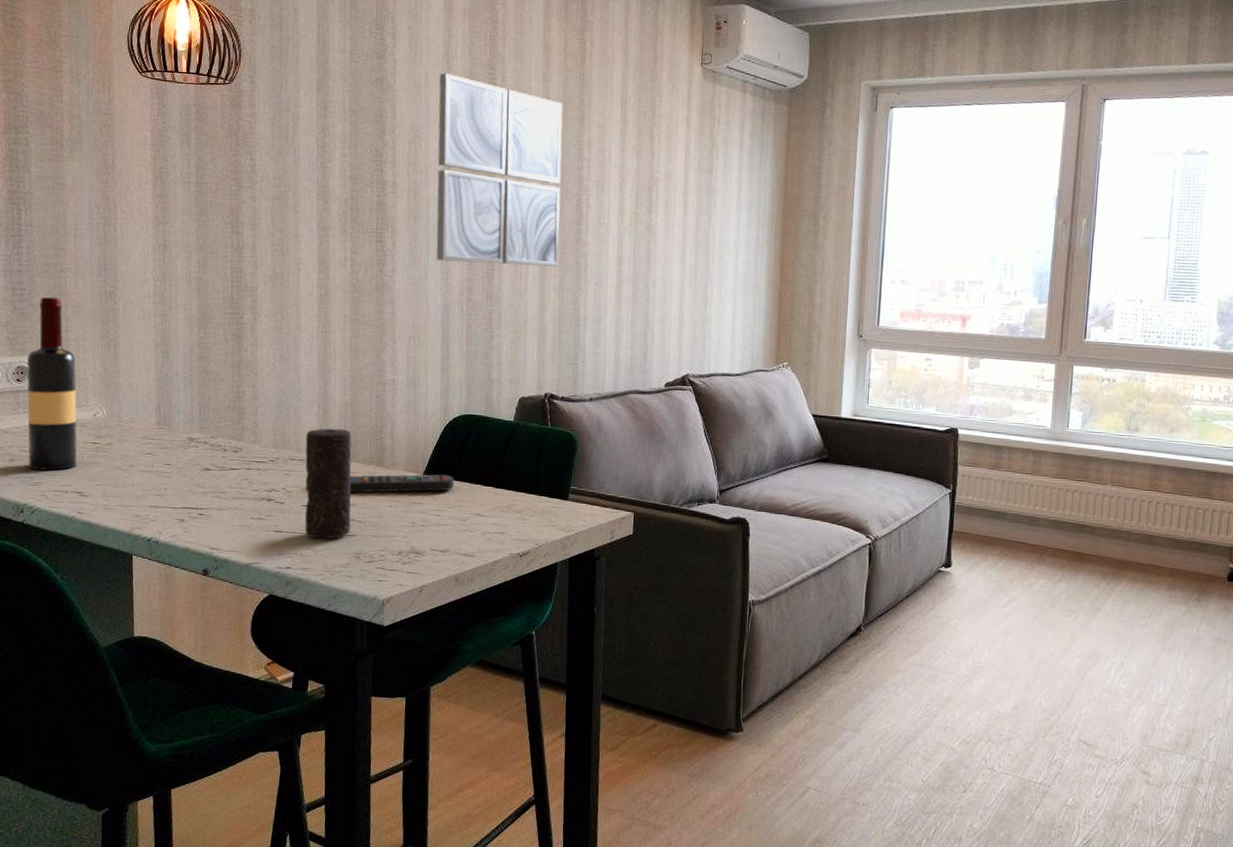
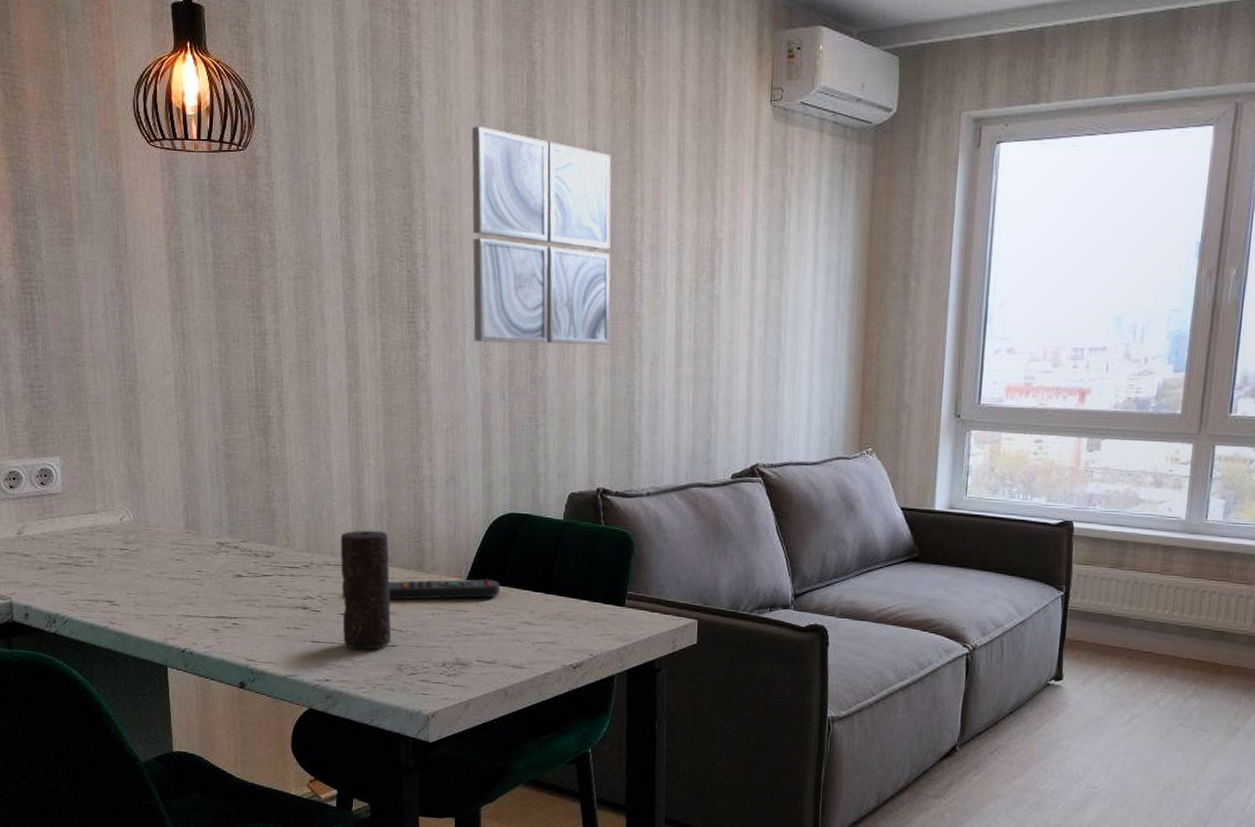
wine bottle: present [26,296,77,471] -> none [49,393,106,579]

